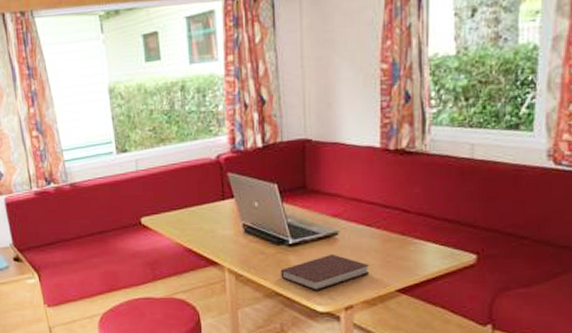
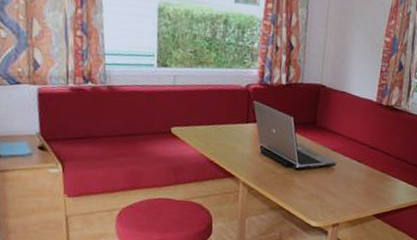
notebook: present [280,253,370,290] -> none [285,180,356,208]

